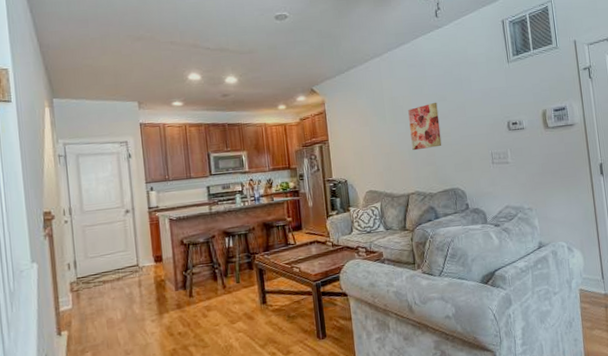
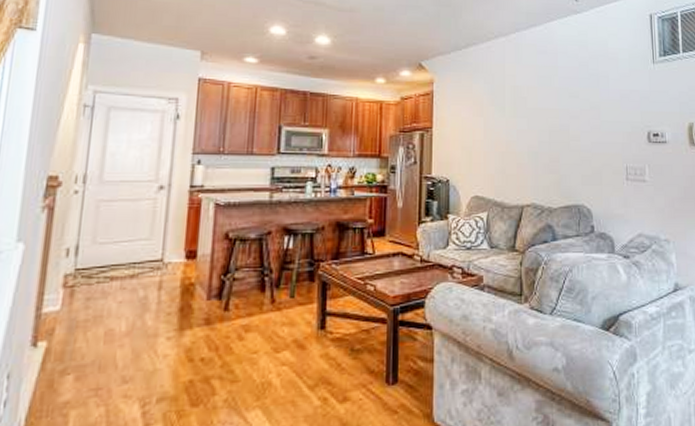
wall art: present [408,102,442,151] -> none [532,98,569,153]

